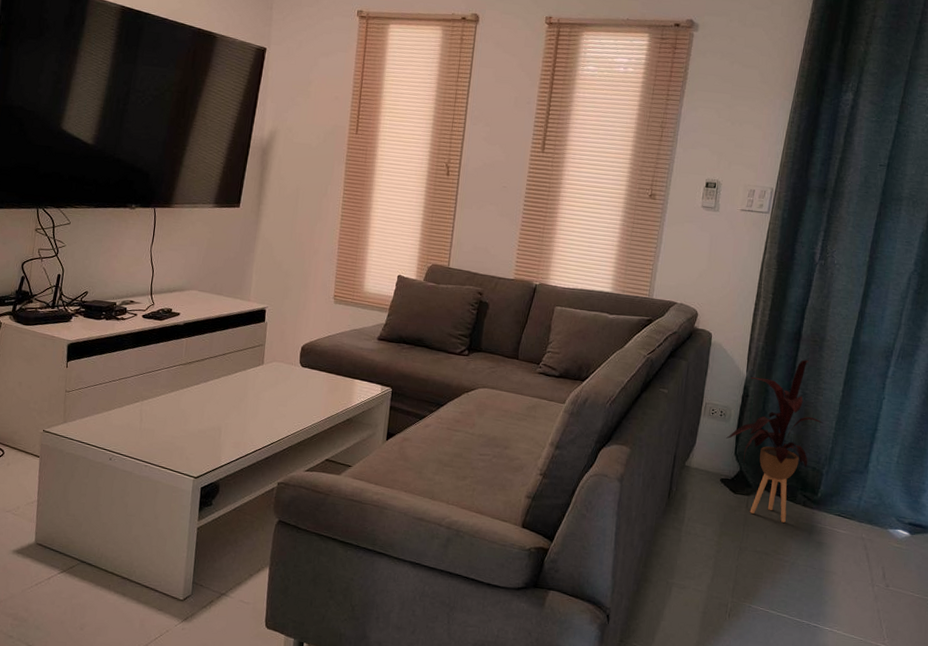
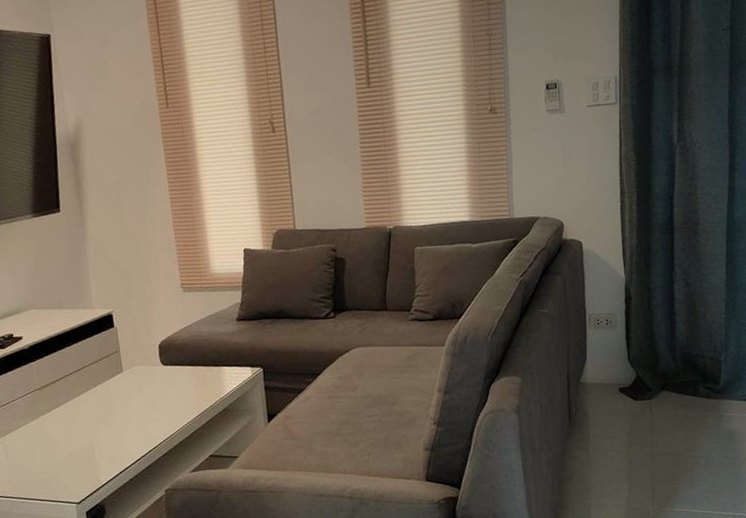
house plant: present [726,359,823,523] -> none [616,248,712,419]

